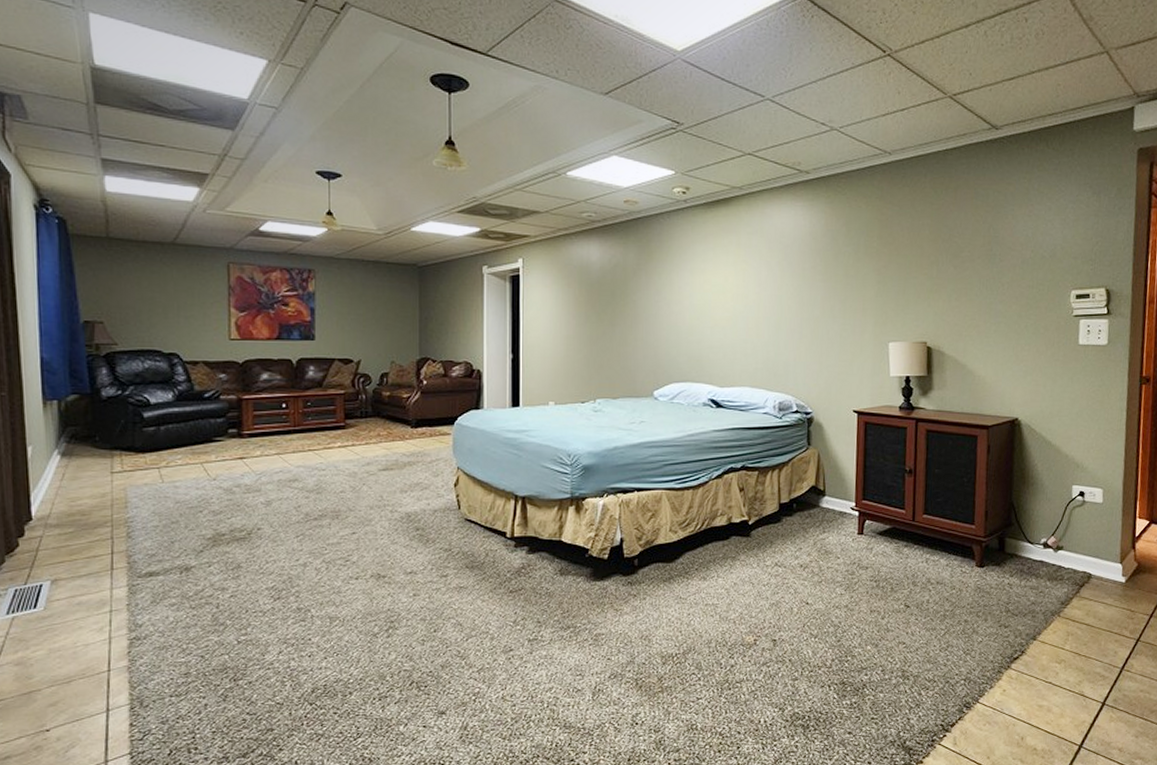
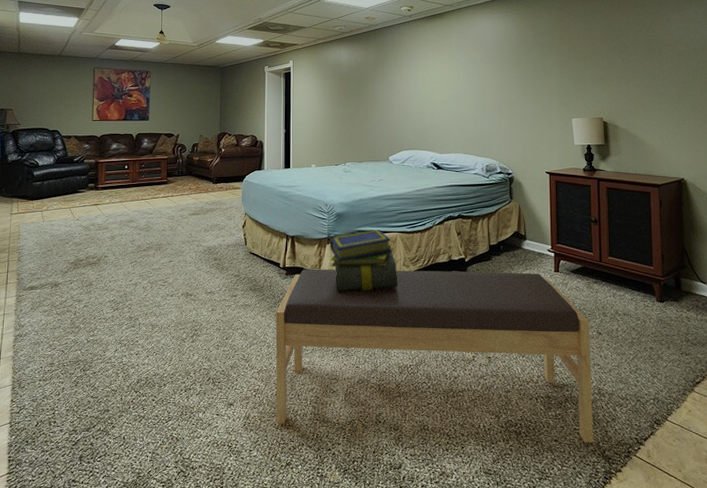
bench: none [501,536,896,734] -> present [275,268,593,444]
stack of books: none [574,486,663,566] -> present [330,230,398,292]

